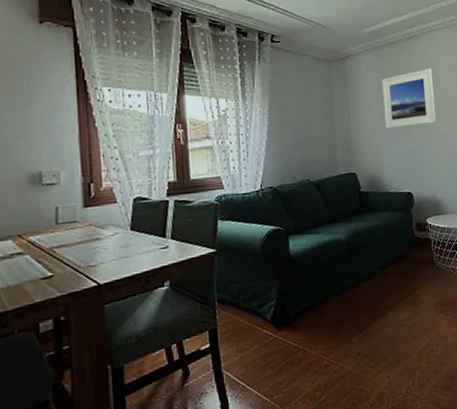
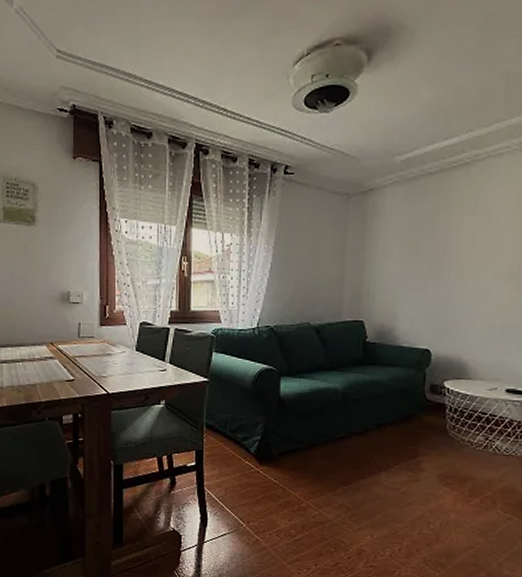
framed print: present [382,68,436,128] -> none [407,204,482,275]

